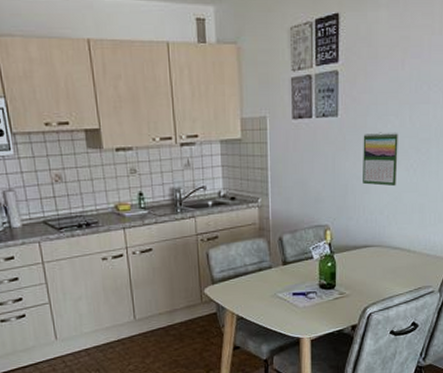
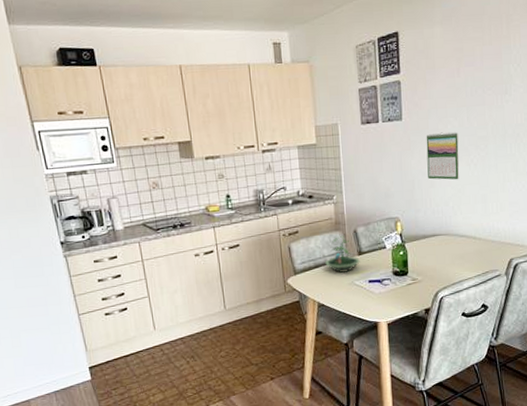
terrarium: none [246,242,284,285] -> present [325,235,360,273]

